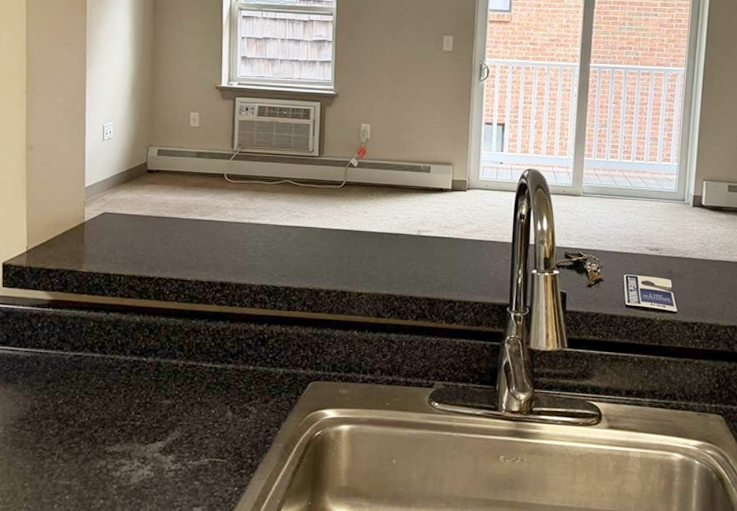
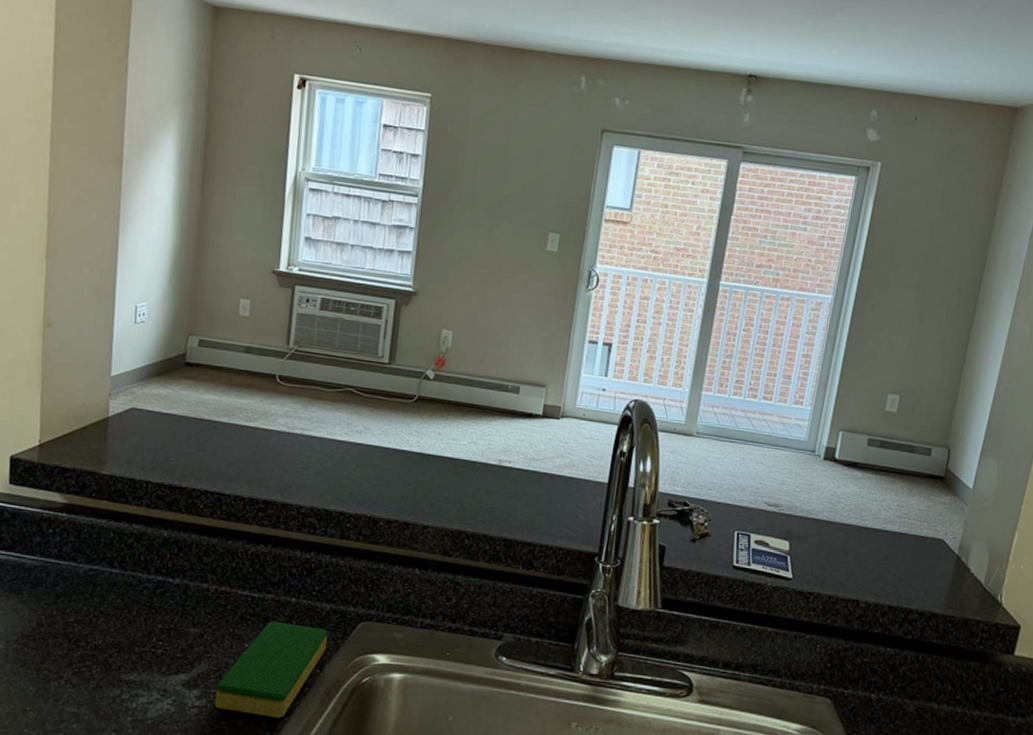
dish sponge: none [188,388,283,474] -> present [214,621,328,718]

